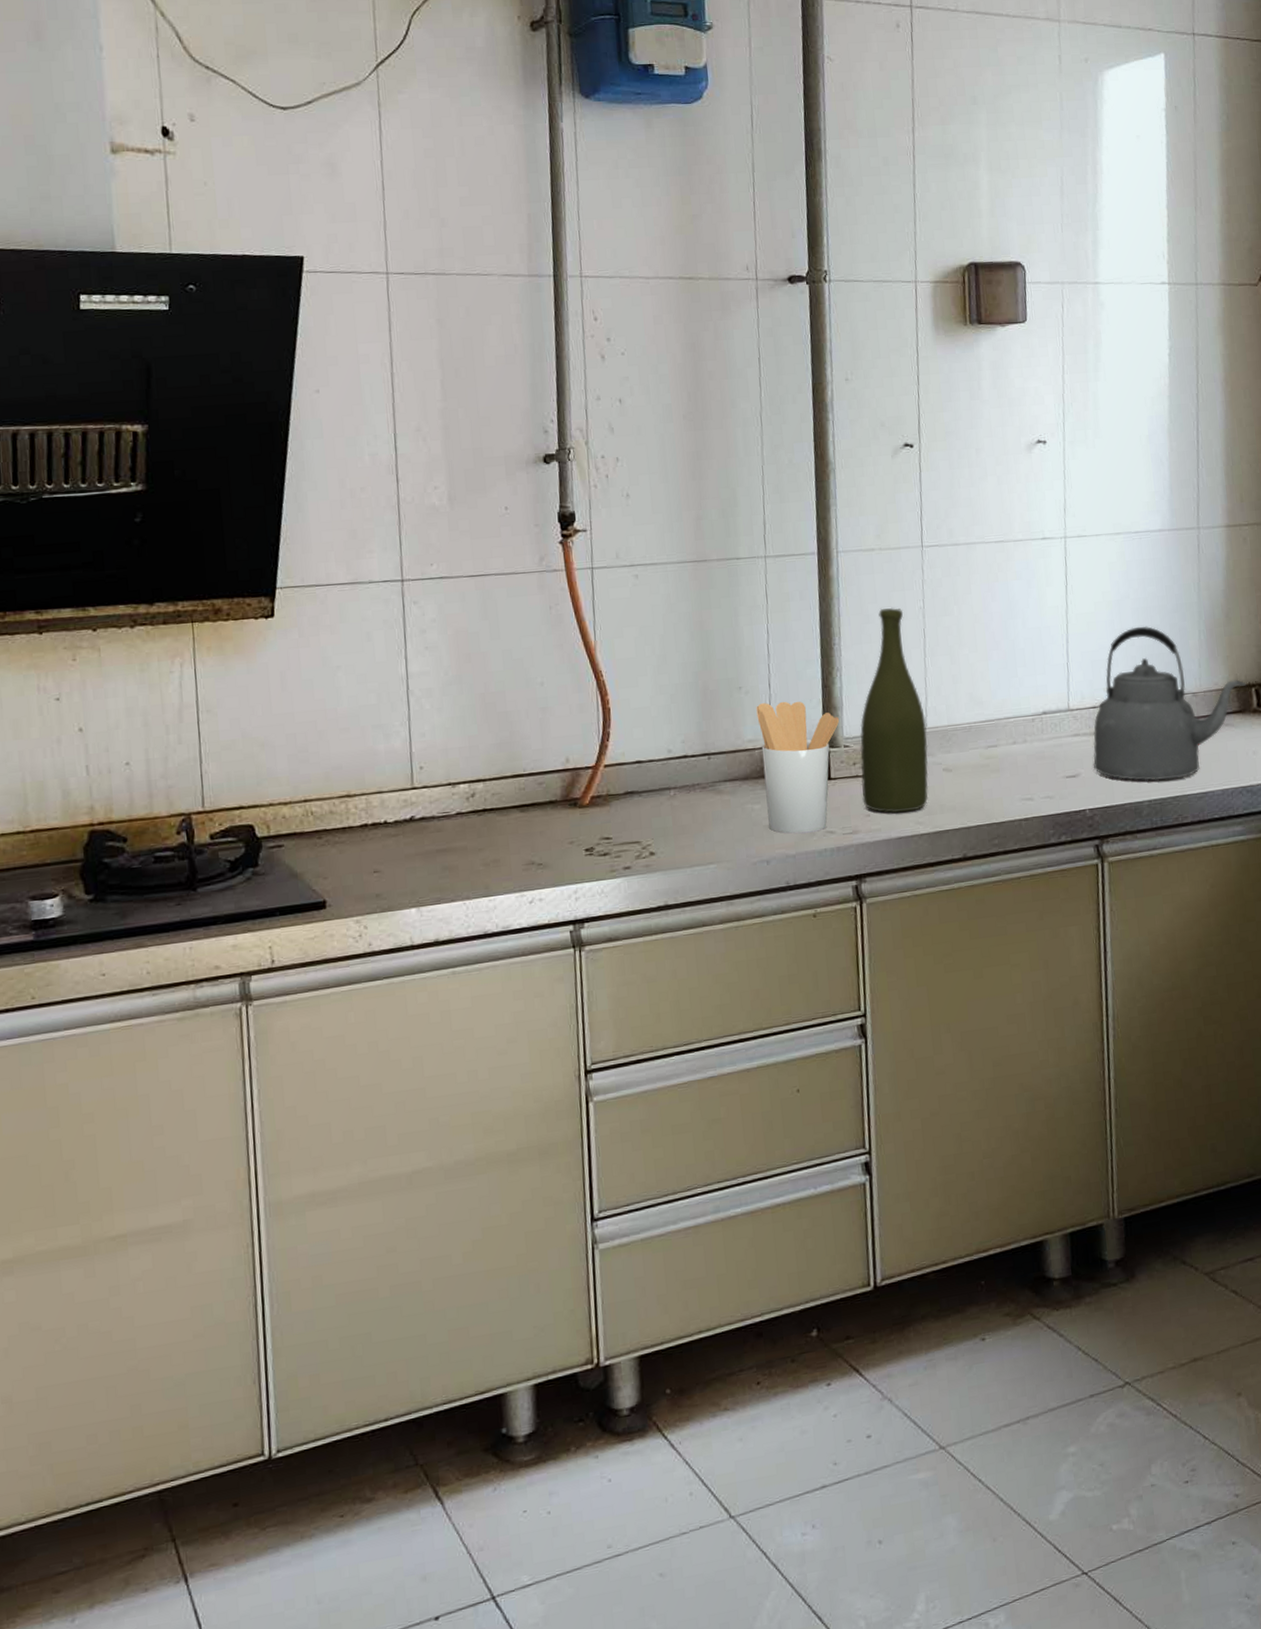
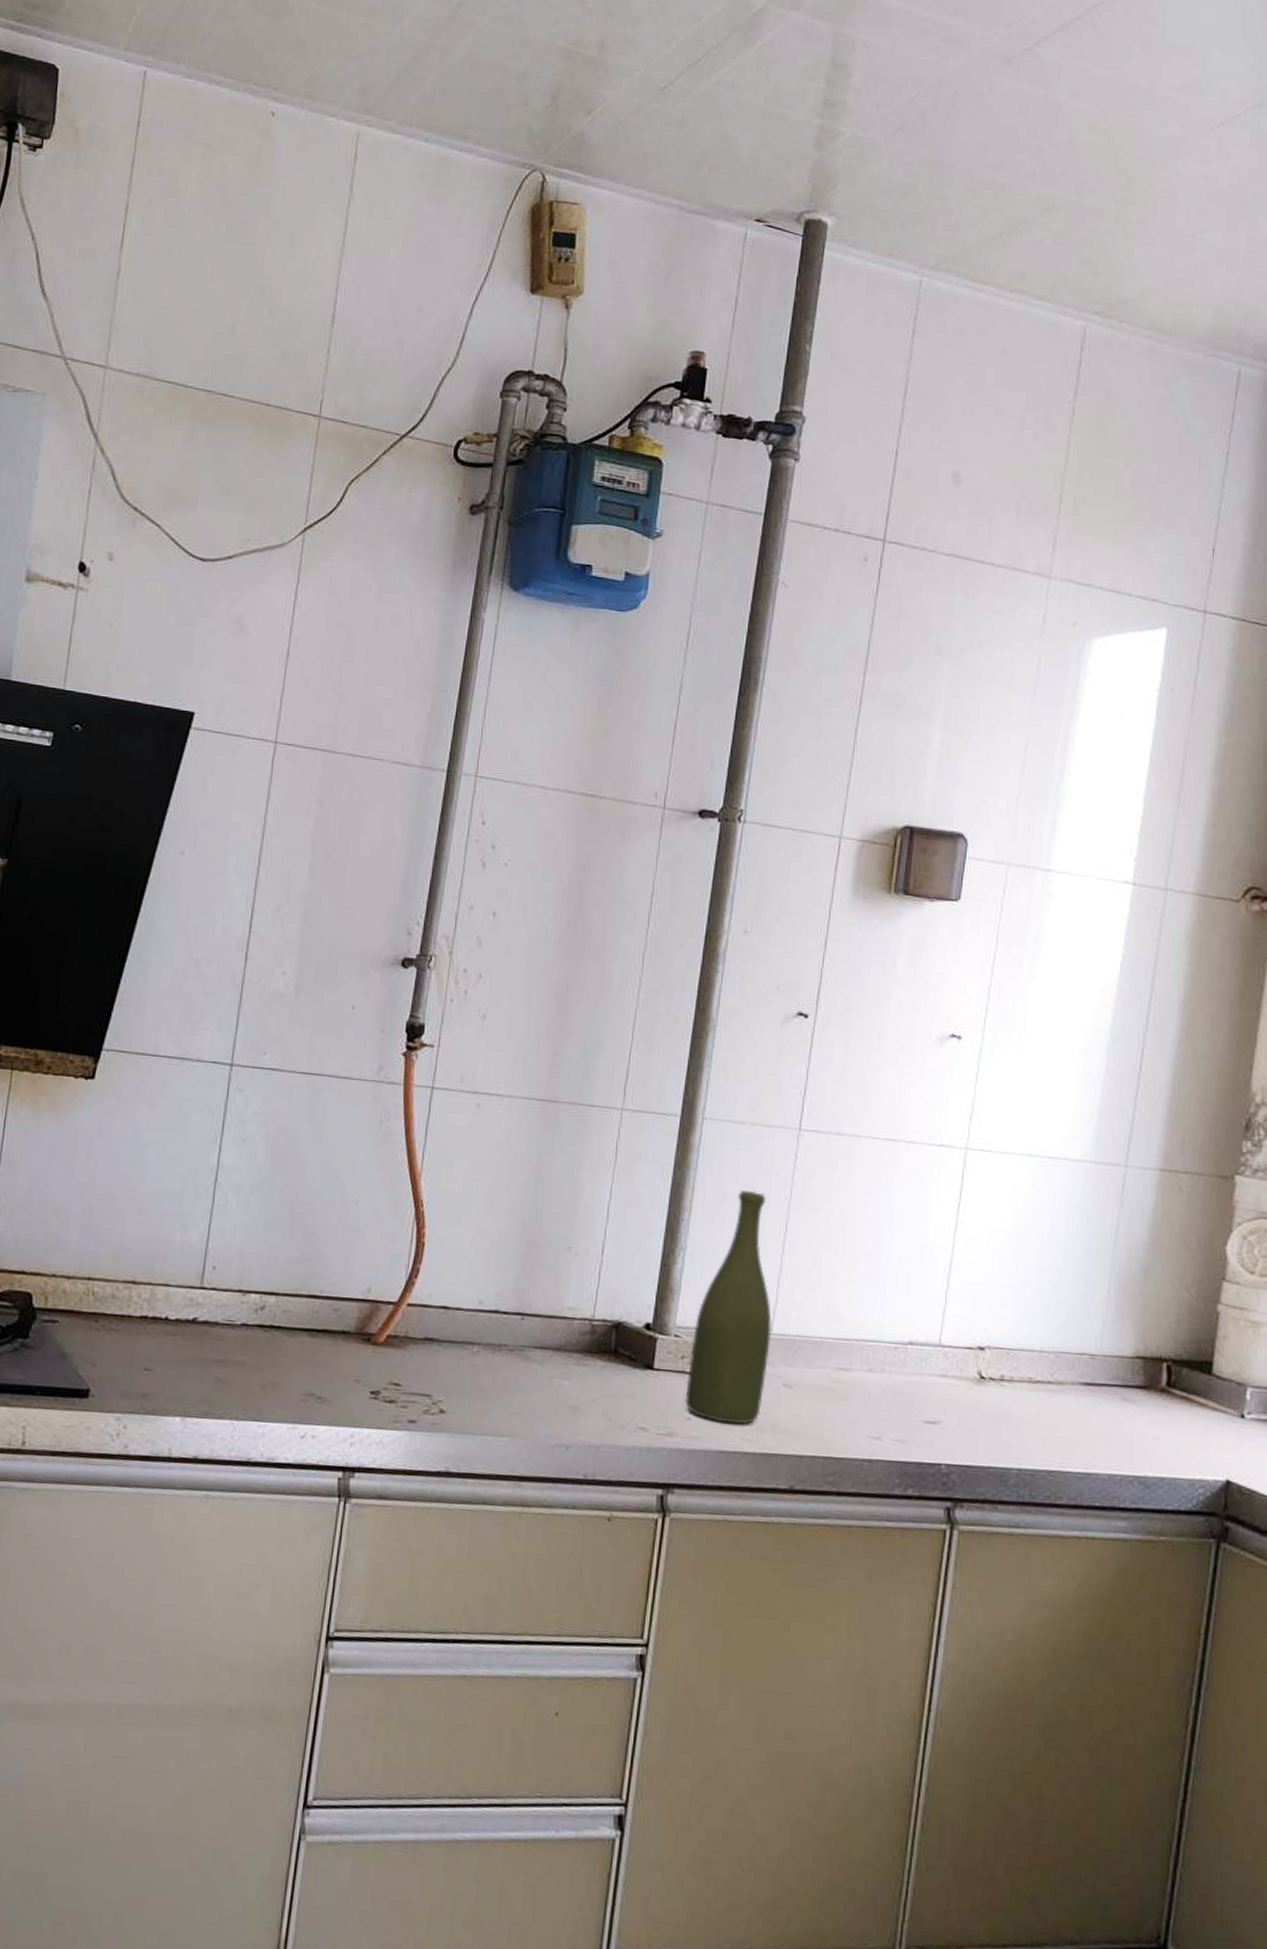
utensil holder: present [756,701,840,834] -> none [575,1269,675,1425]
kettle: present [1093,626,1246,781] -> none [958,1265,1157,1452]

